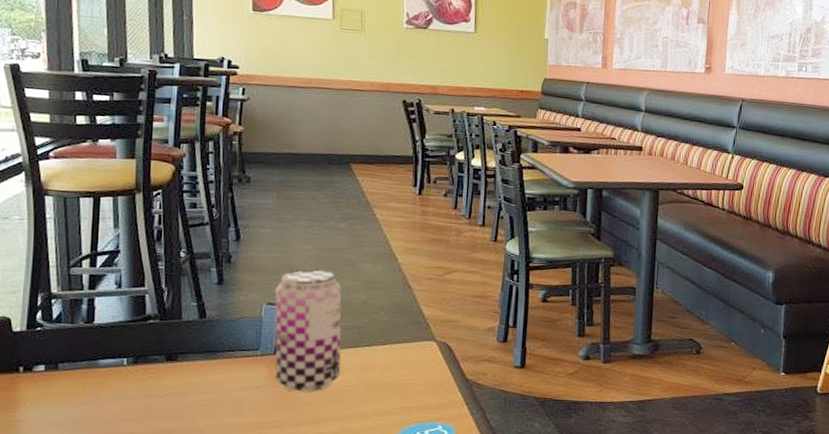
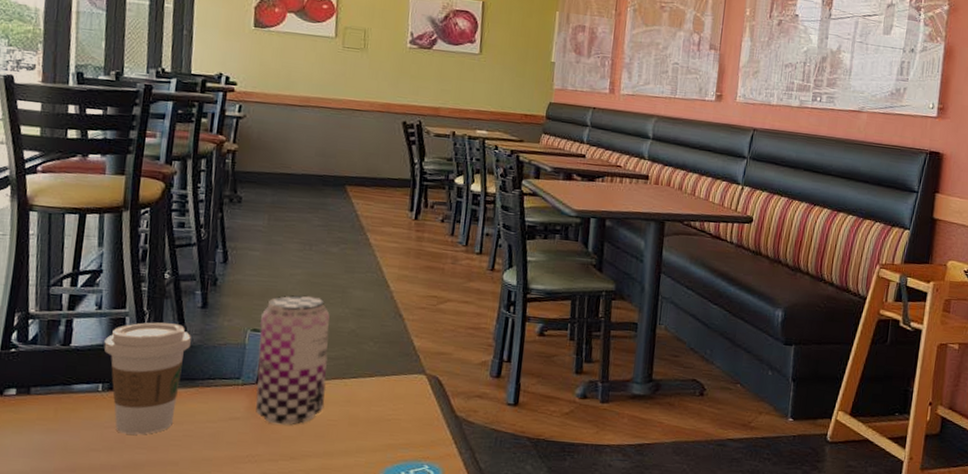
coffee cup: none [126,298,210,405] -> present [103,322,192,435]

